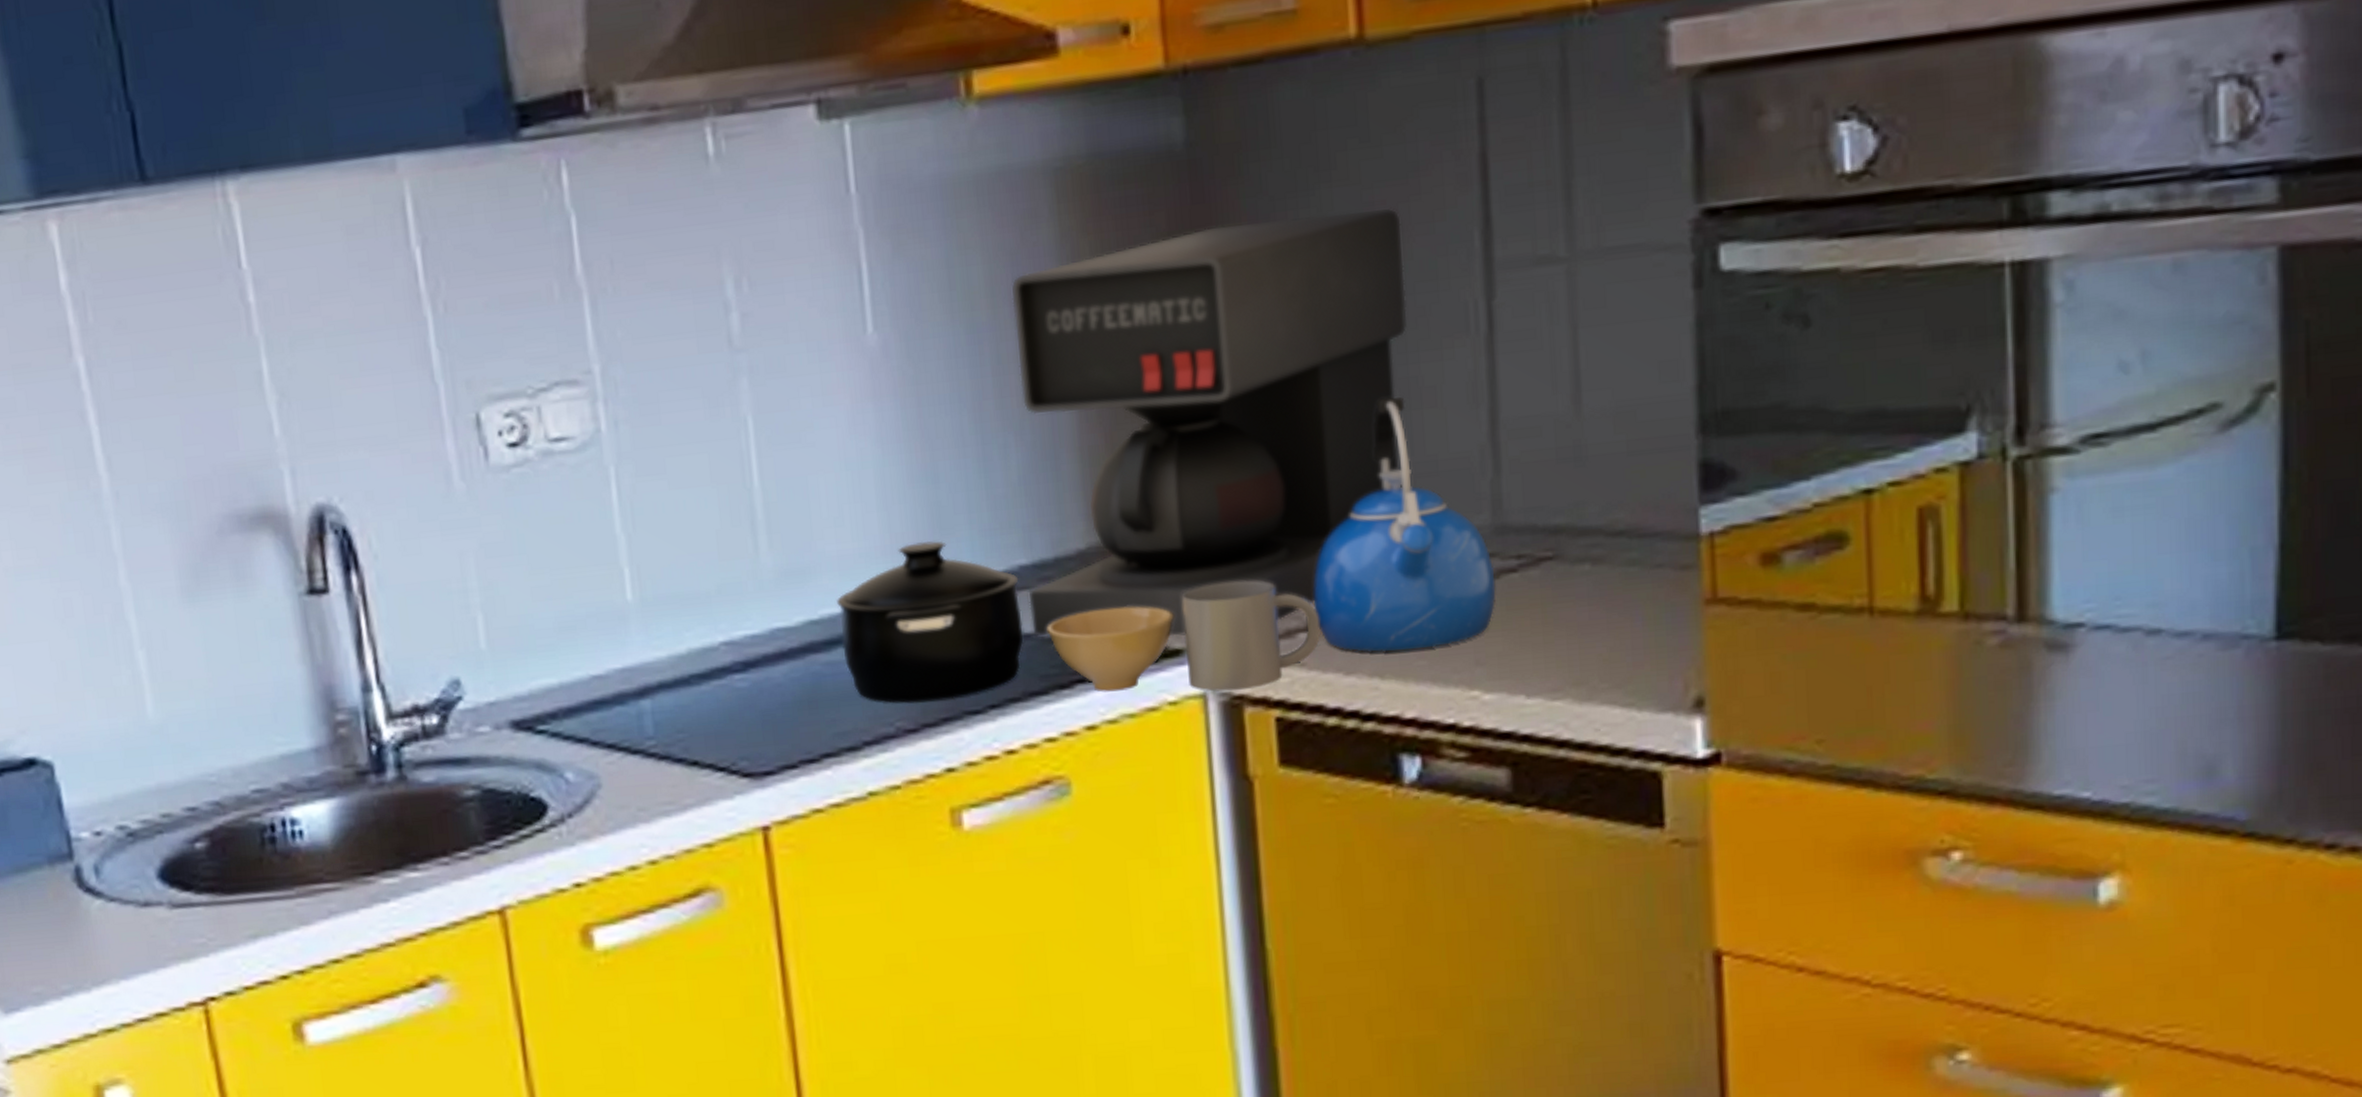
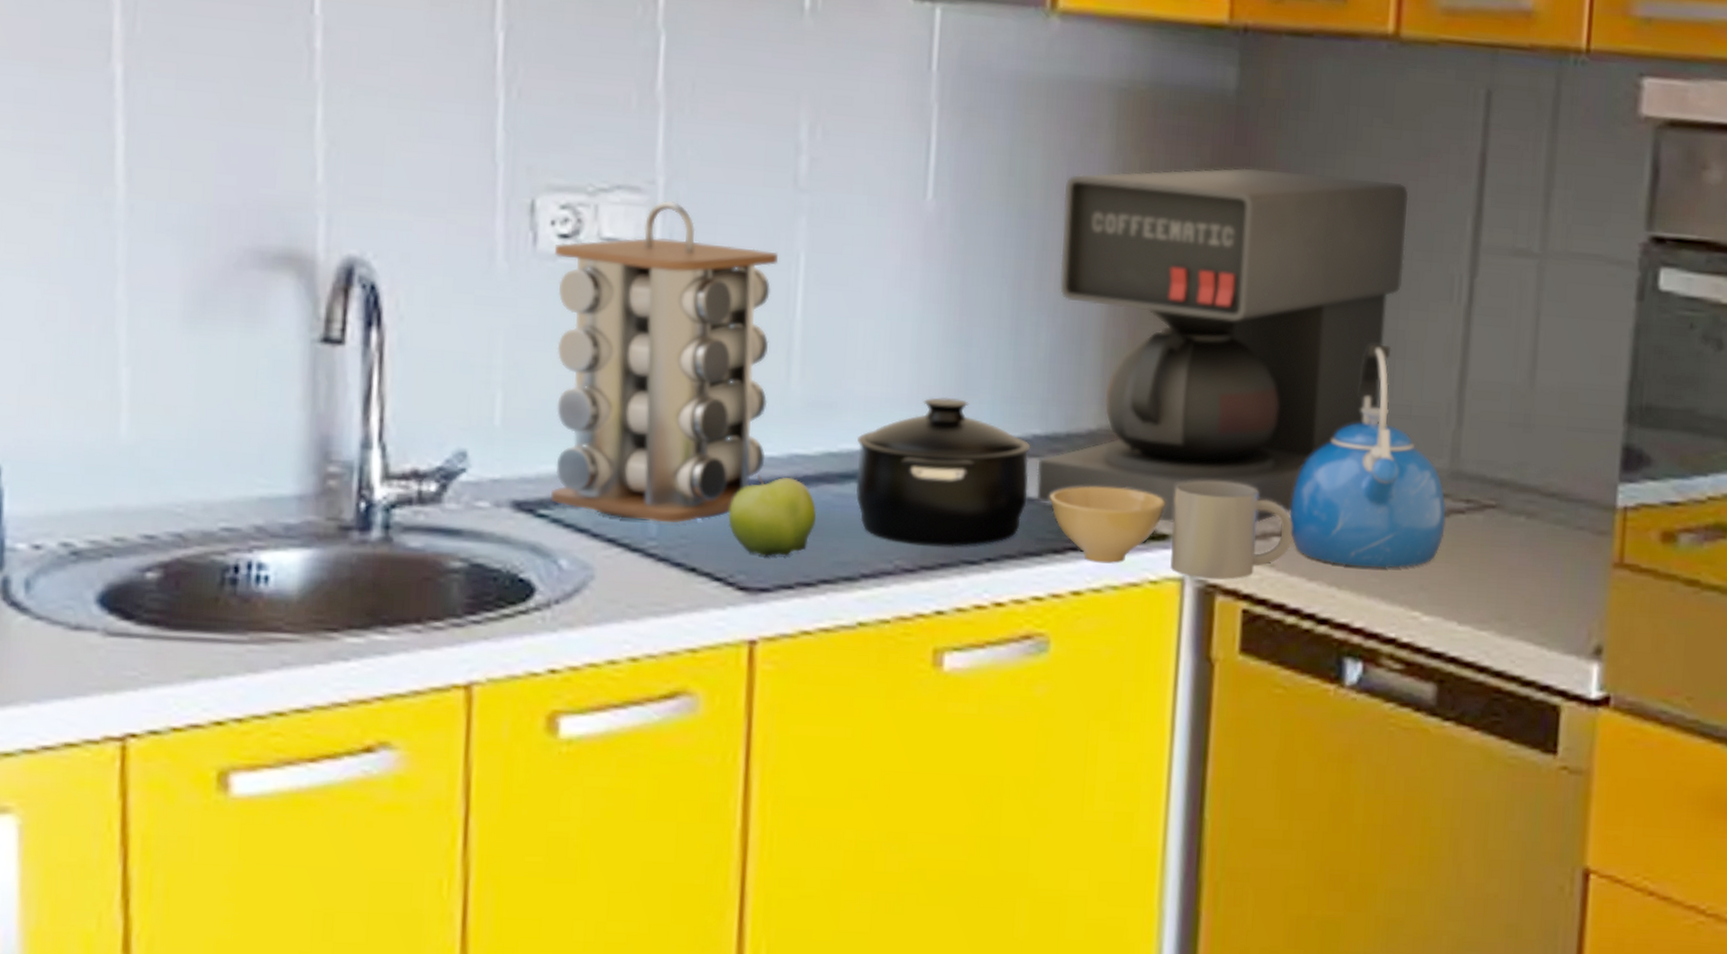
spice rack: none [505,387,748,723] -> present [551,200,779,524]
fruit: none [720,652,809,739] -> present [728,475,817,556]

